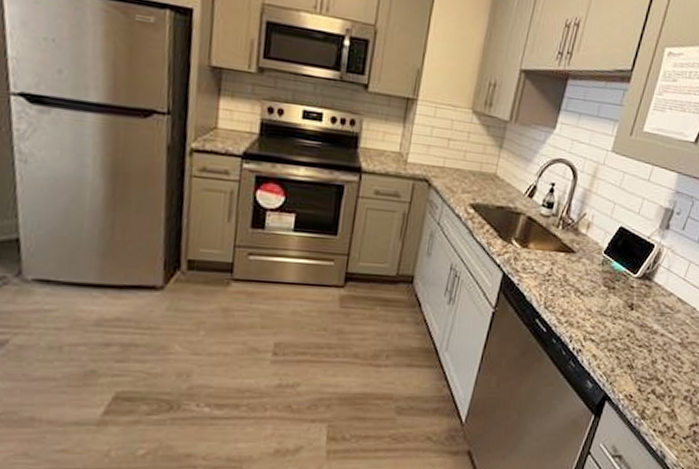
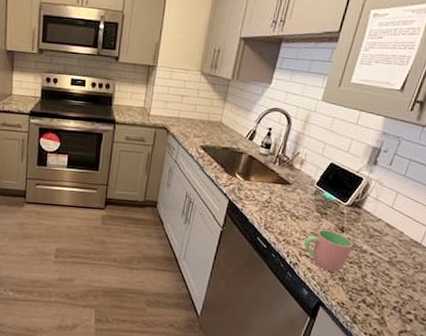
cup: none [589,307,643,359] -> present [304,229,353,272]

